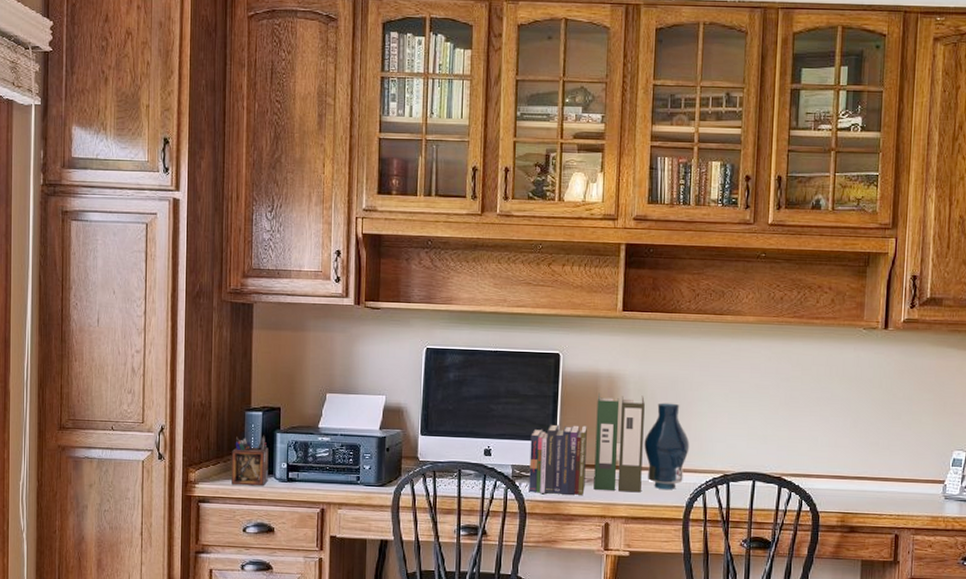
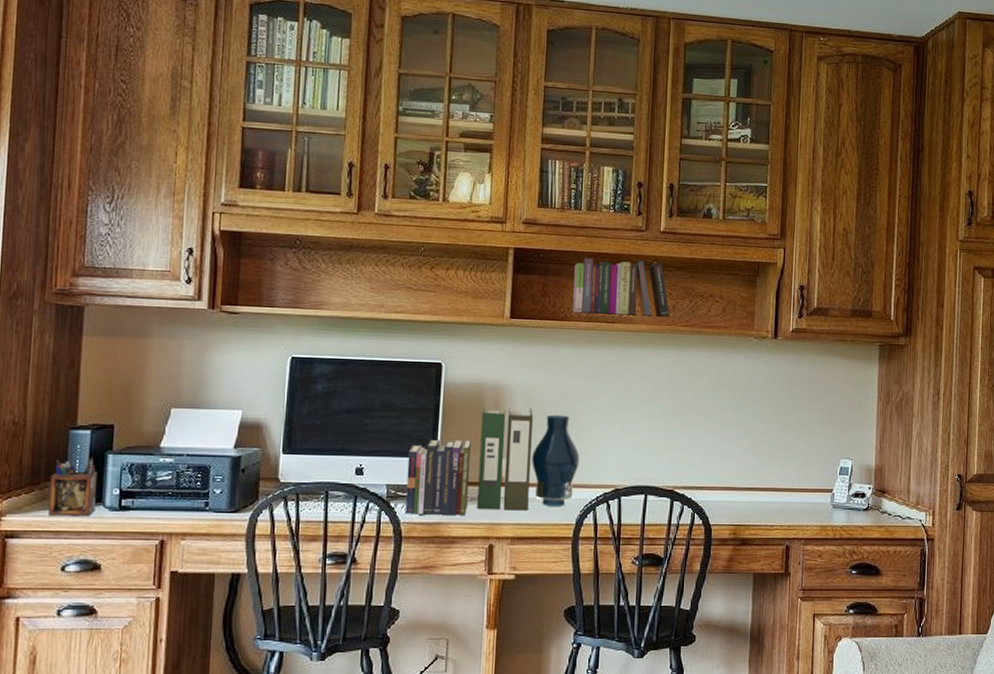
books: none [682,252,778,309] -> present [573,258,670,318]

